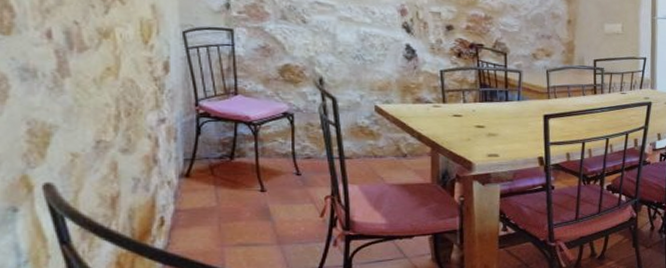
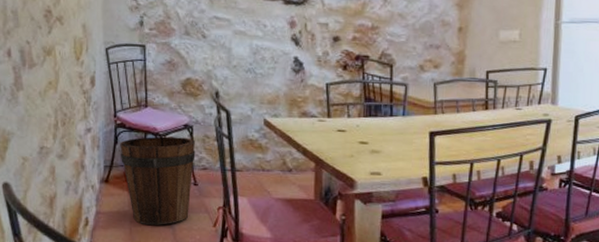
bucket: none [204,125,298,220] -> present [120,136,196,225]

